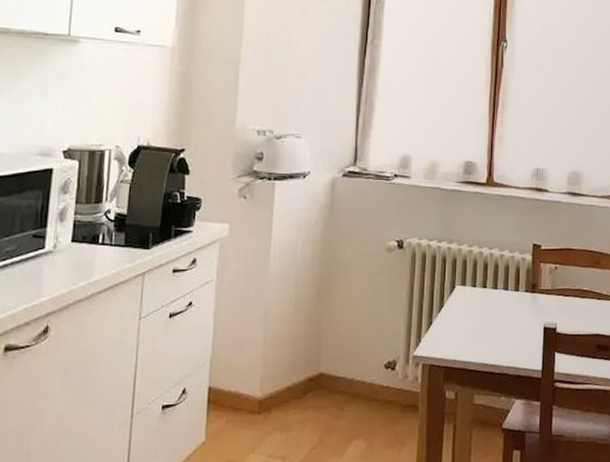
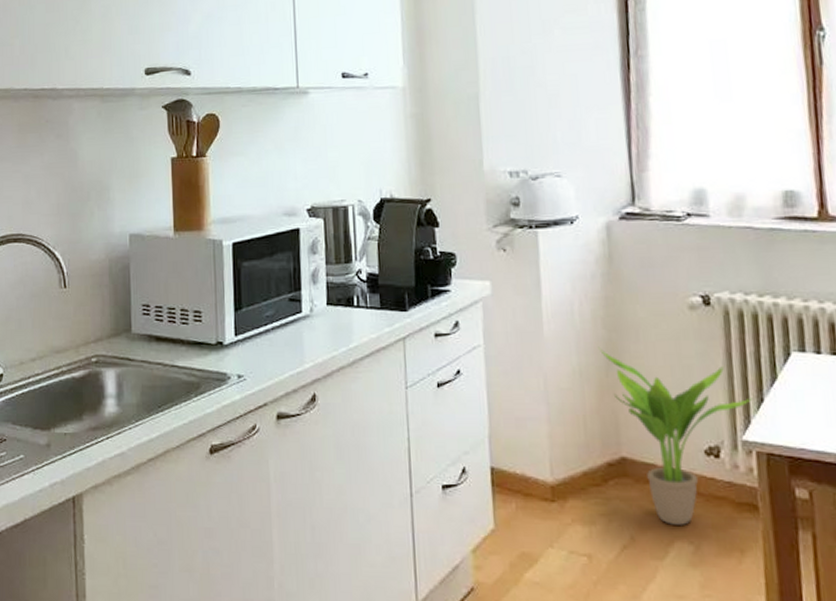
potted plant: none [313,281,425,426] -> present [598,346,753,525]

